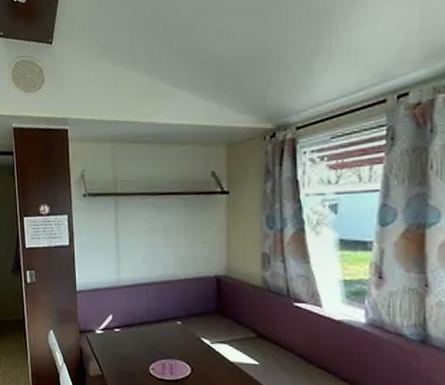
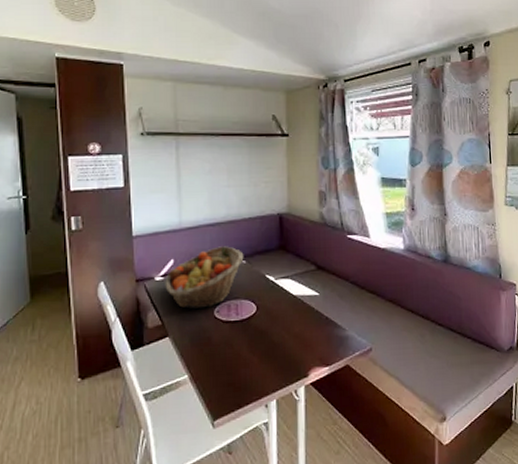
fruit basket: none [104,305,179,364] -> present [165,246,244,309]

